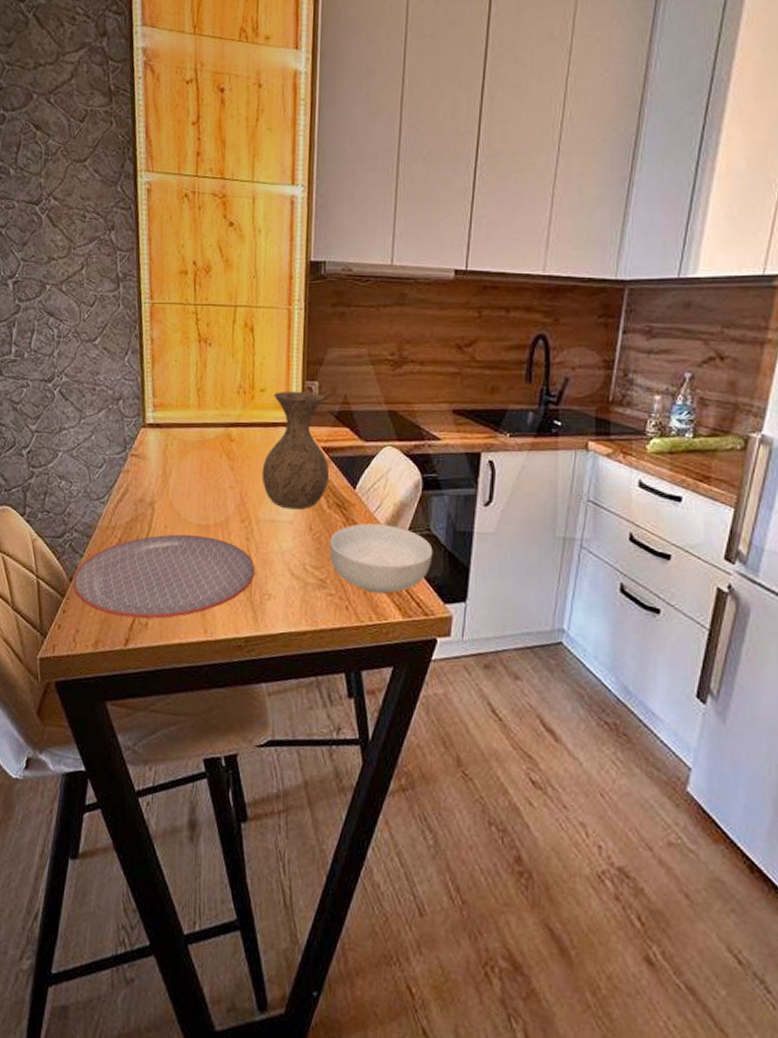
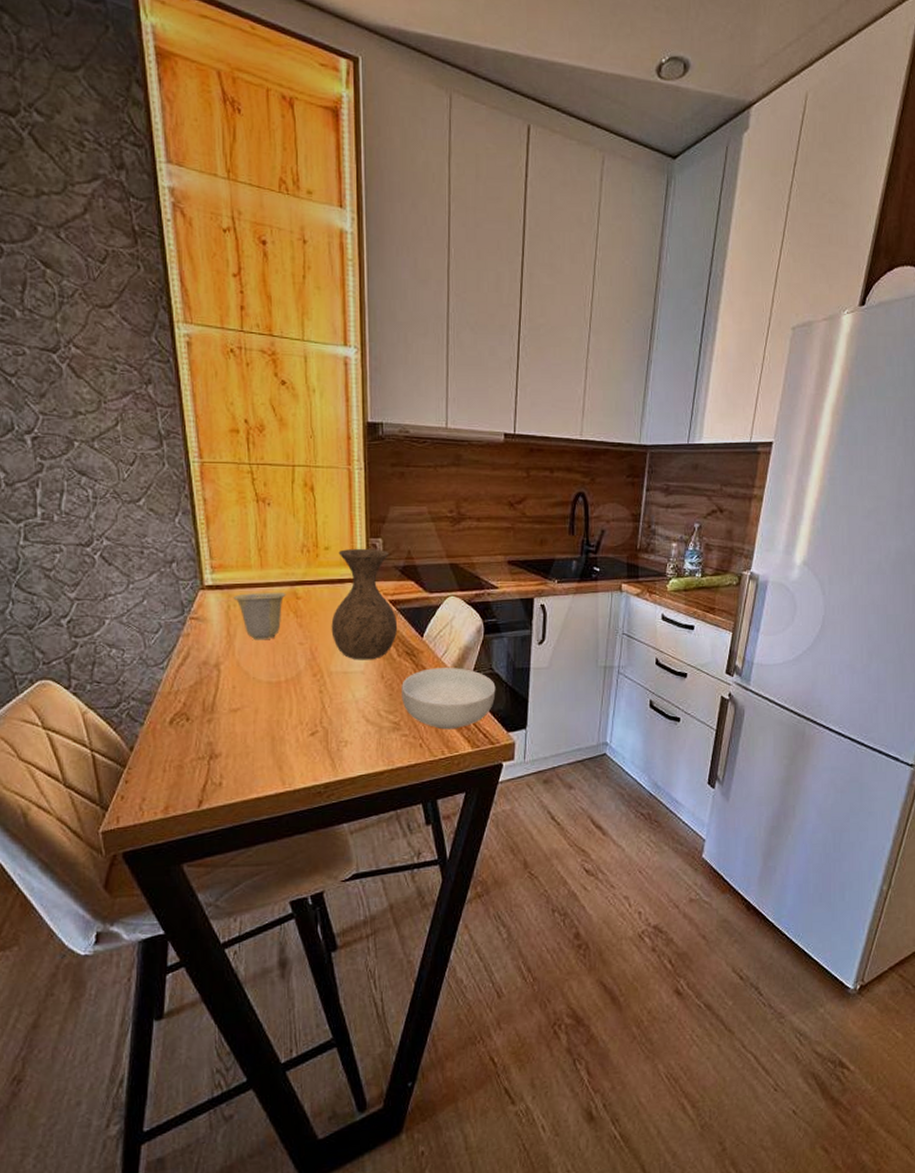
plate: present [72,534,255,619] -> none [134,693,330,780]
cup: none [171,432,221,482] -> present [233,591,286,641]

